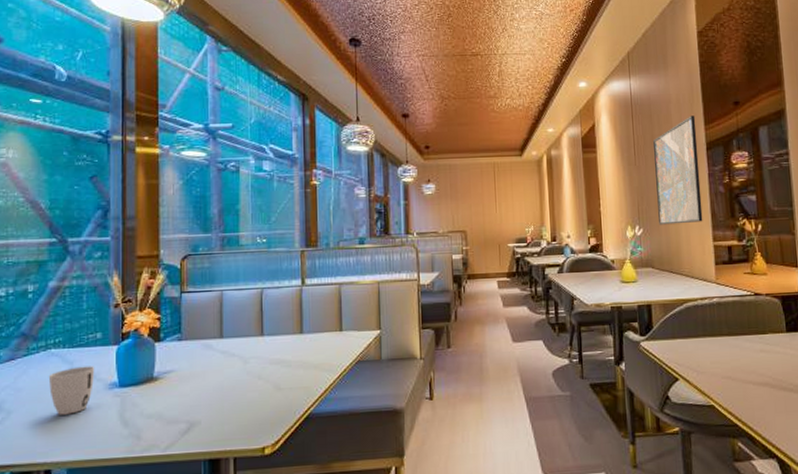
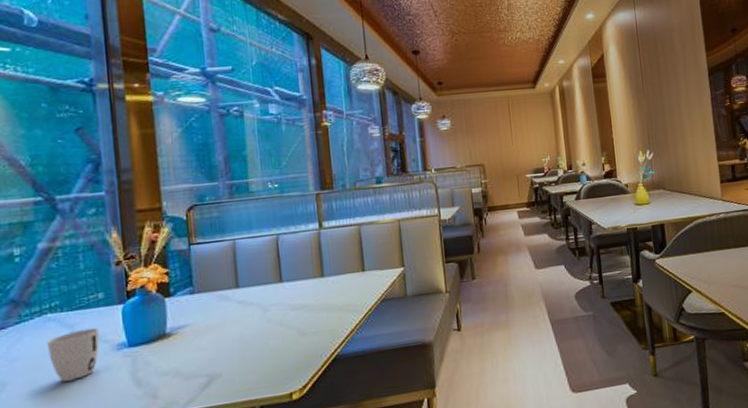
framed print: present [652,116,703,225] -> none [659,43,708,149]

